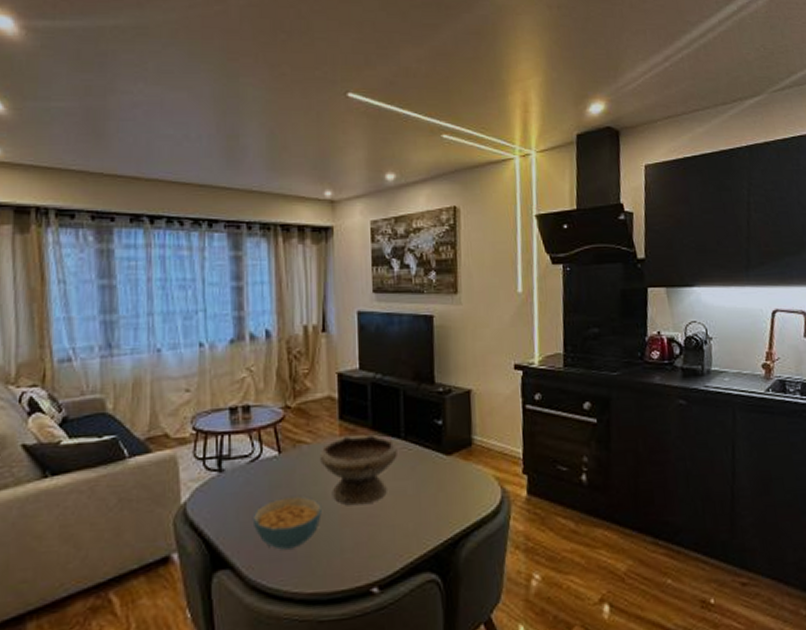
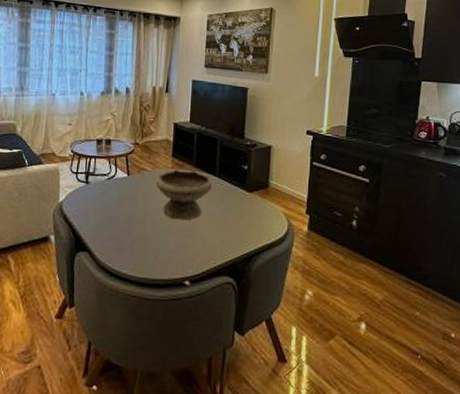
cereal bowl: present [252,496,322,550] -> none [105,207,154,244]

